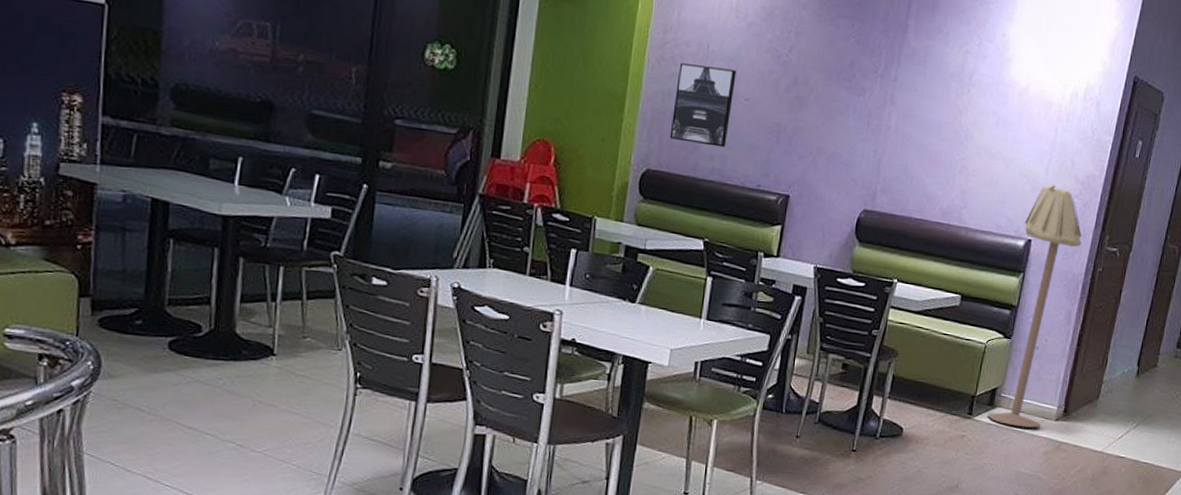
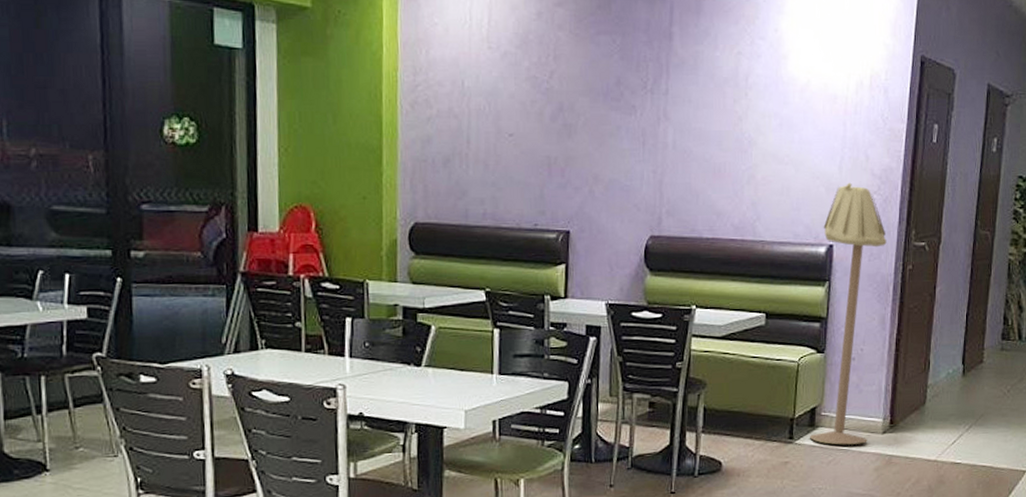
wall art: present [669,63,737,147] -> none [434,105,497,189]

